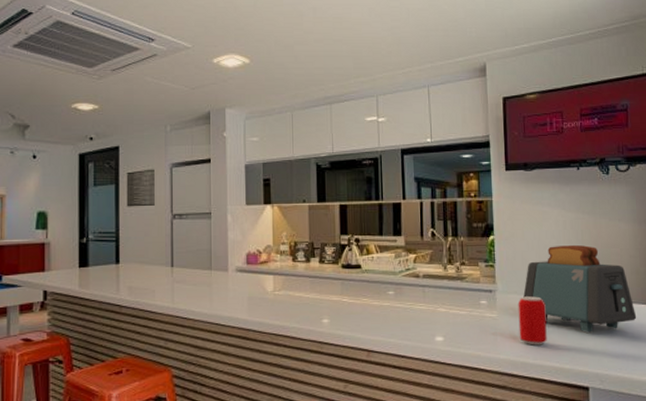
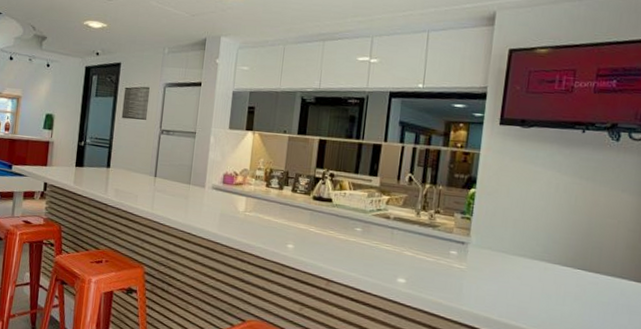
beverage can: present [518,296,547,346] -> none [486,253,521,304]
toaster: present [523,244,637,333] -> none [498,207,625,302]

